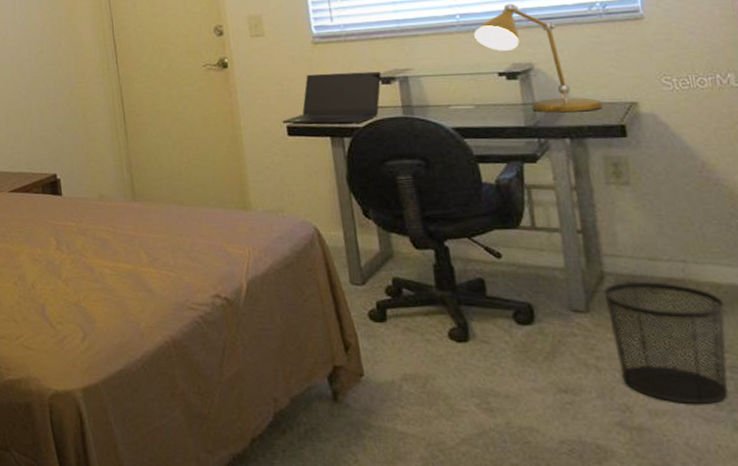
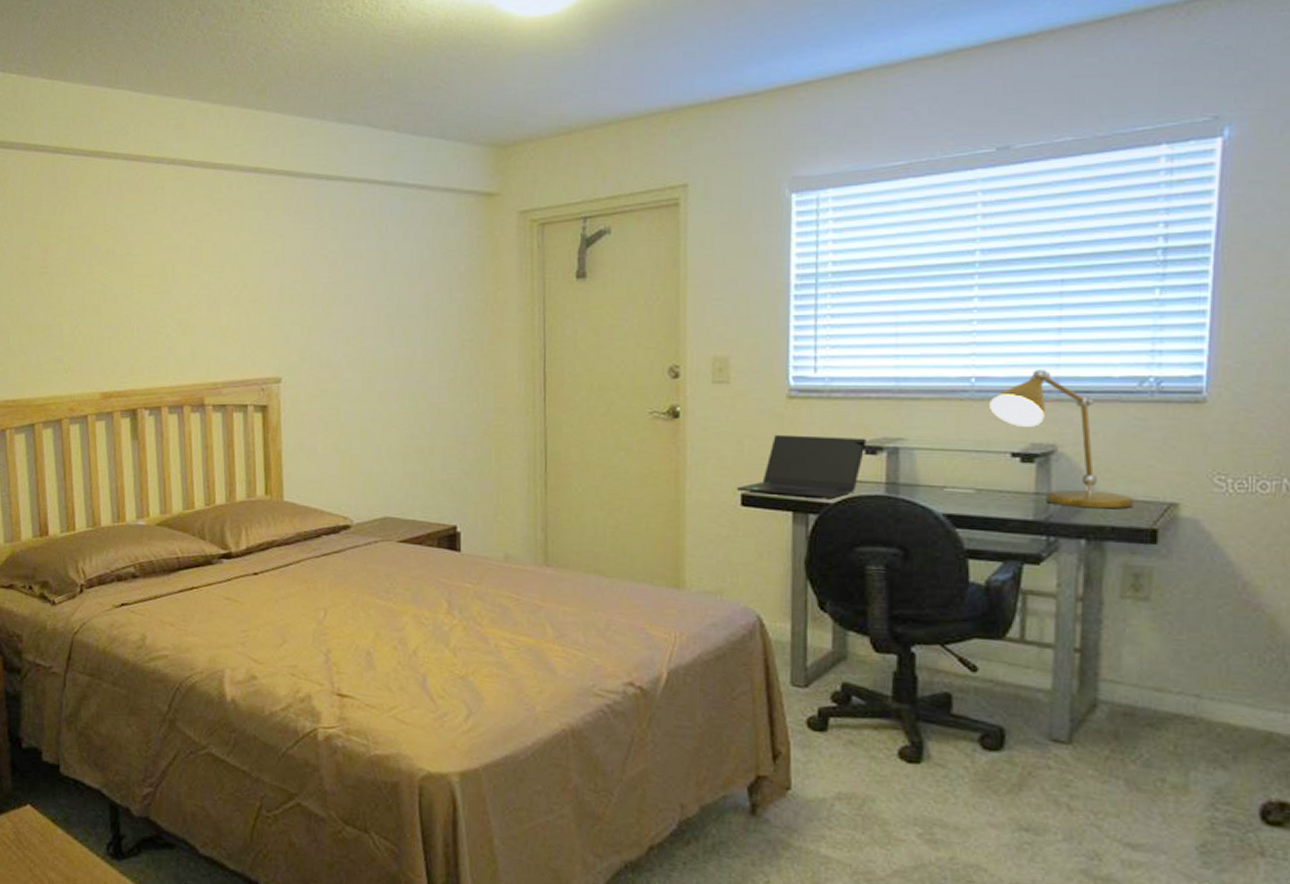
waste bin: present [602,281,728,405] -> none [1091,712,1237,862]

